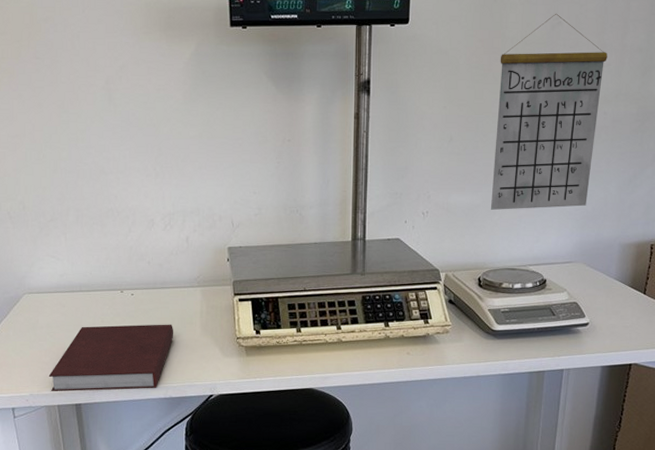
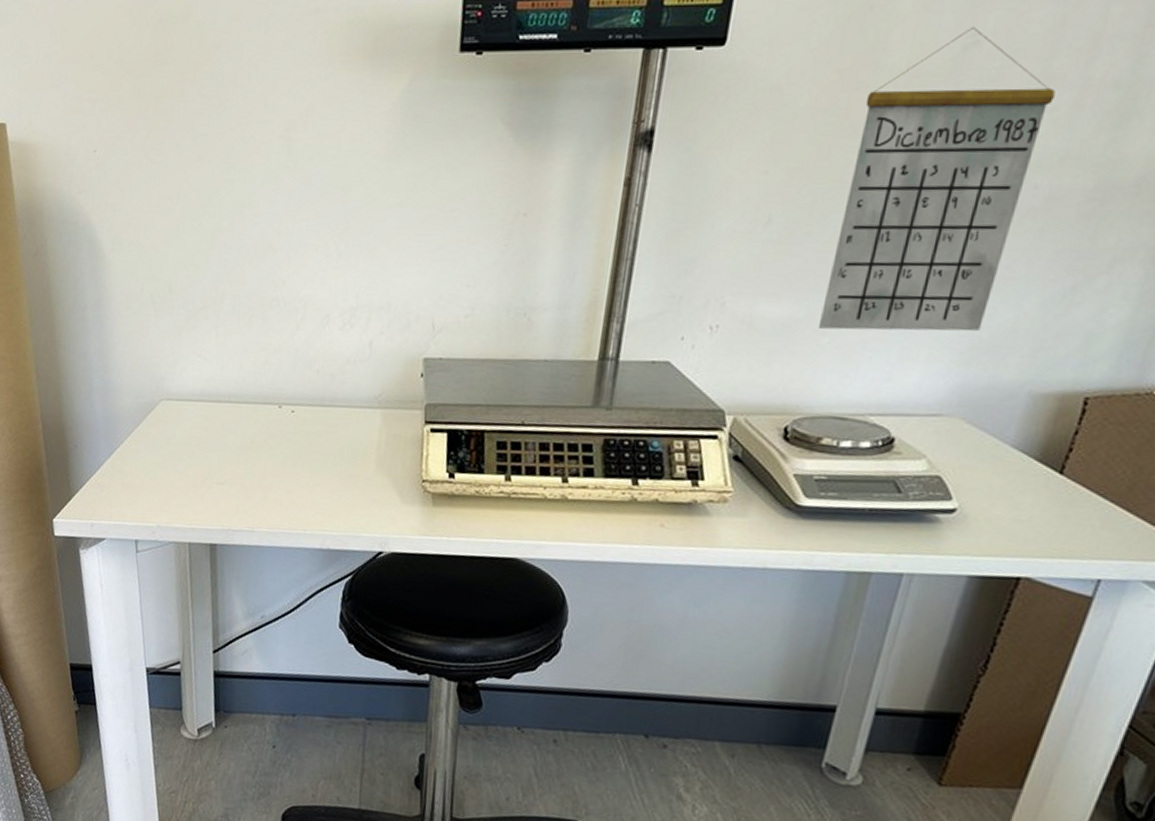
notebook: present [48,324,174,392] -> none [181,447,341,536]

